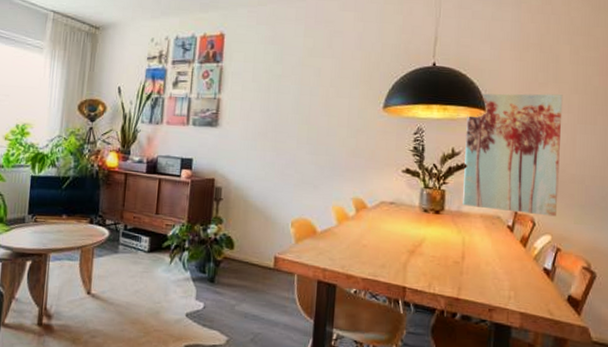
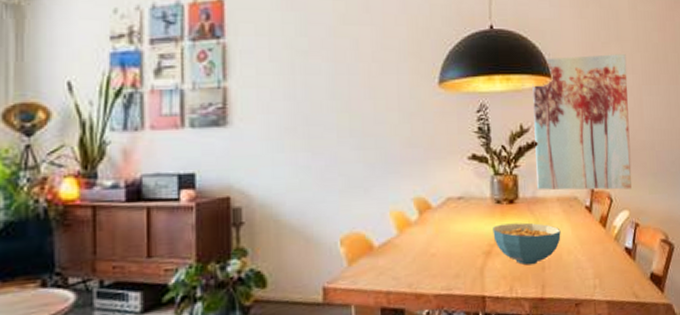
cereal bowl: none [418,230,481,269] -> present [493,222,561,265]

